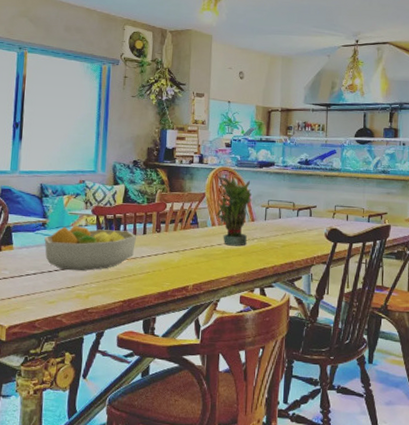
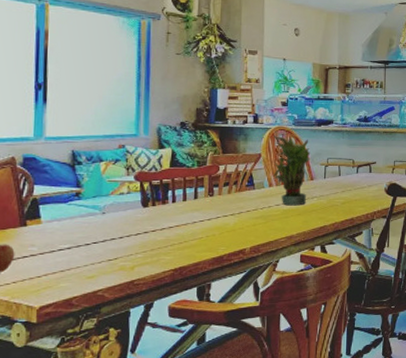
fruit bowl: present [44,225,137,271] -> none [79,193,188,242]

